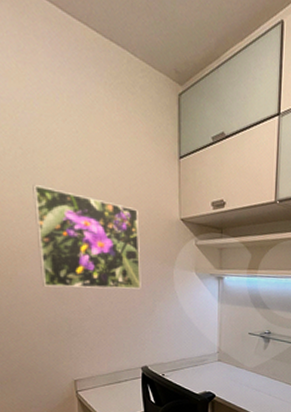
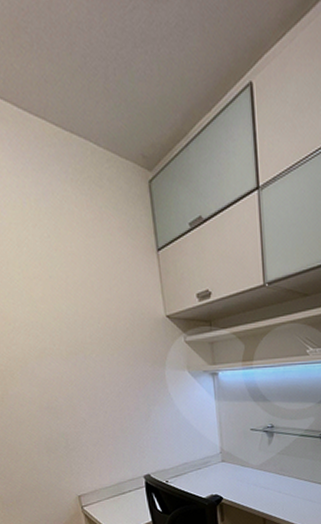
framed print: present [32,185,141,289] -> none [11,298,134,403]

